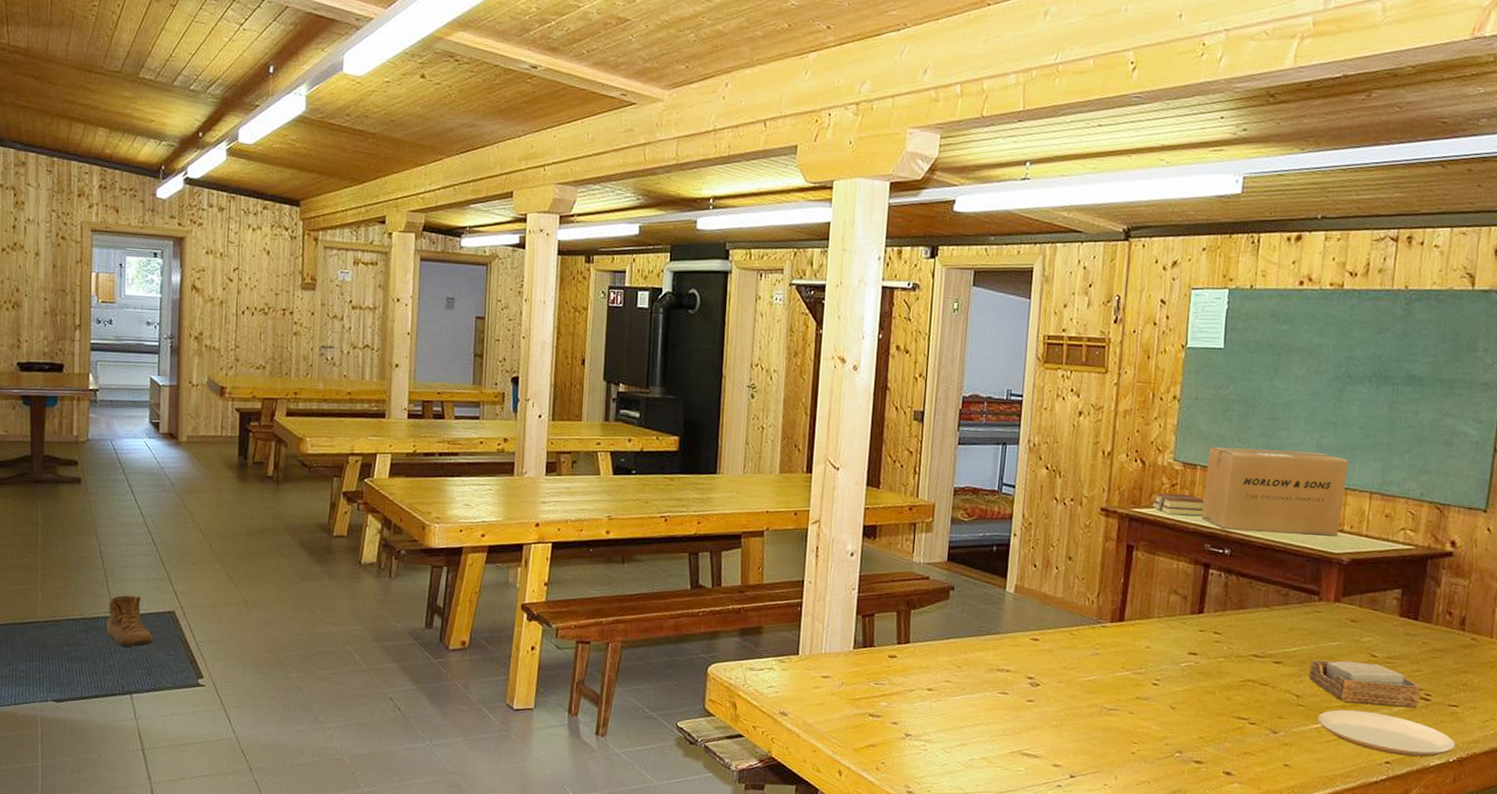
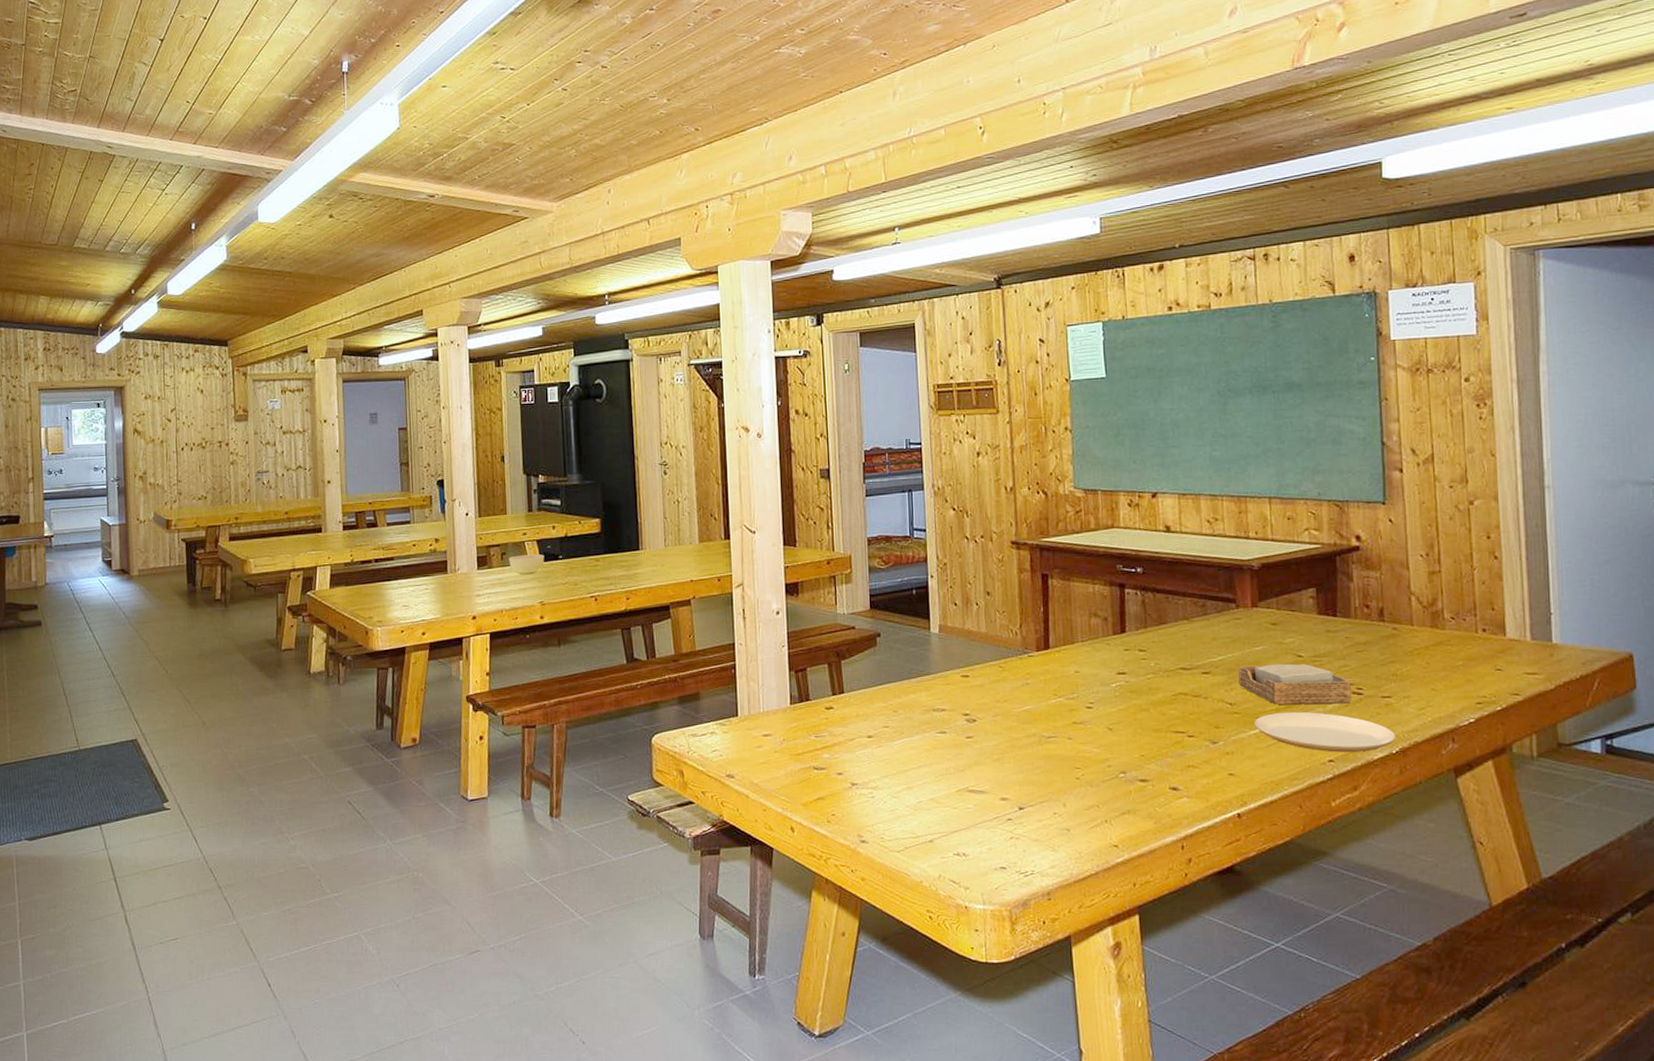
hiking boot: present [106,595,153,647] -> none [72,728,118,779]
bowl: none [579,465,617,487] -> present [509,554,545,575]
books: present [1151,492,1204,517] -> none [1059,519,1110,541]
box: present [1201,446,1349,537] -> none [1107,465,1245,549]

